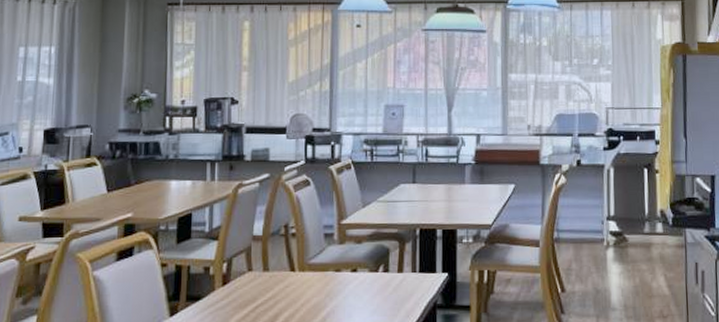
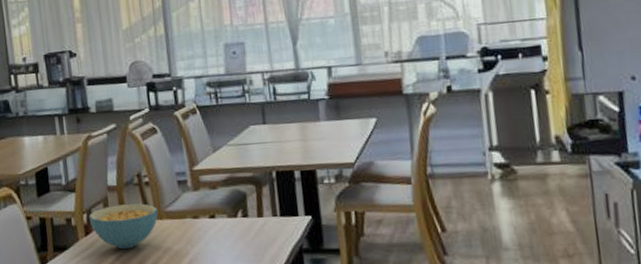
cereal bowl: none [229,254,301,300] -> present [88,203,158,249]

